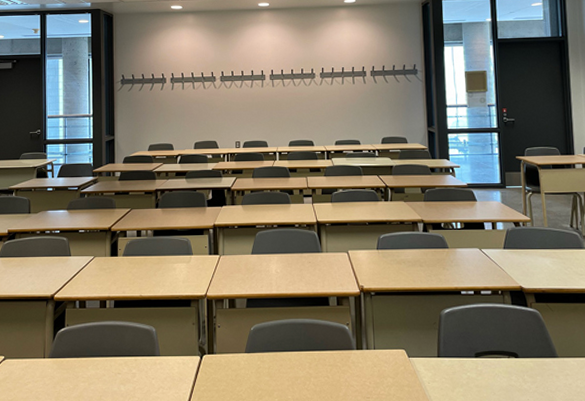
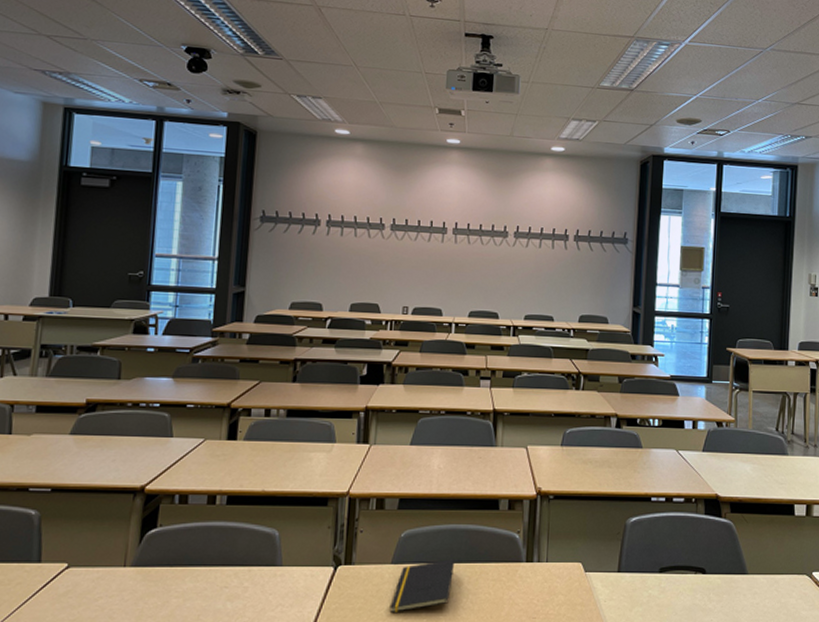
notepad: none [247,348,296,393] -> present [390,559,454,612]

